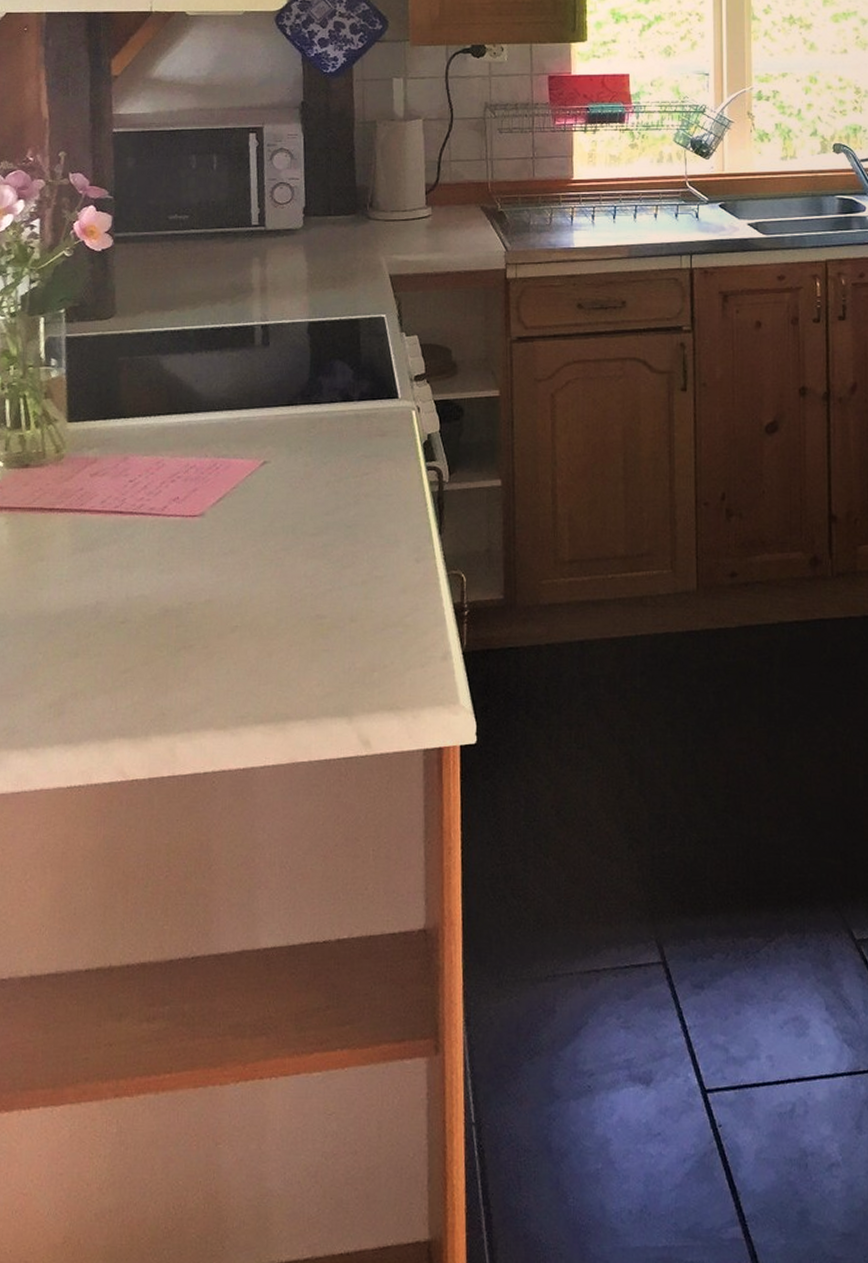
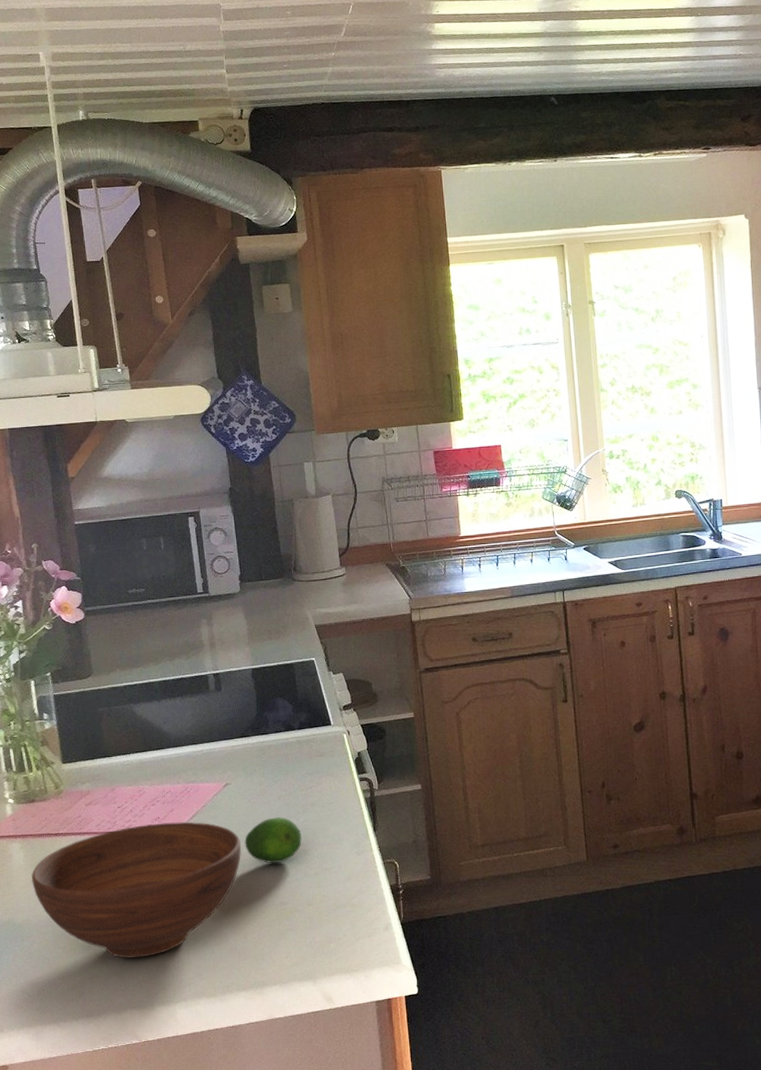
bowl: none [14,504,276,673] -> present [31,822,242,958]
fruit: none [280,508,350,565] -> present [244,817,302,863]

